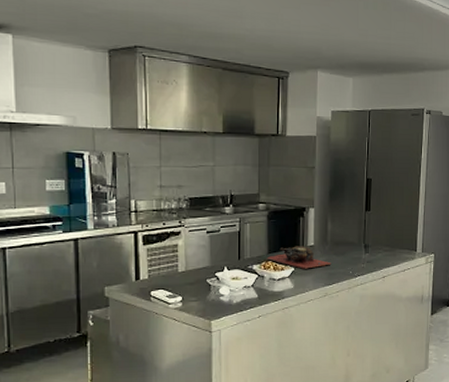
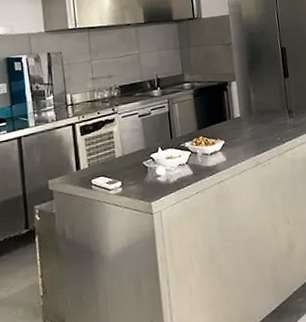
cutting board: present [266,246,331,269] -> none [197,118,259,141]

